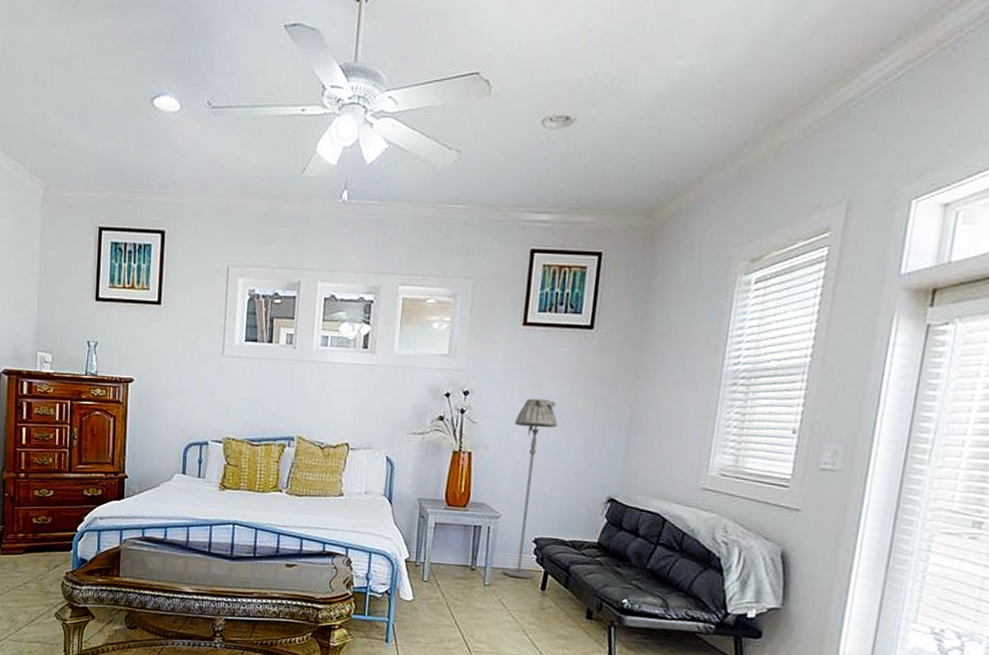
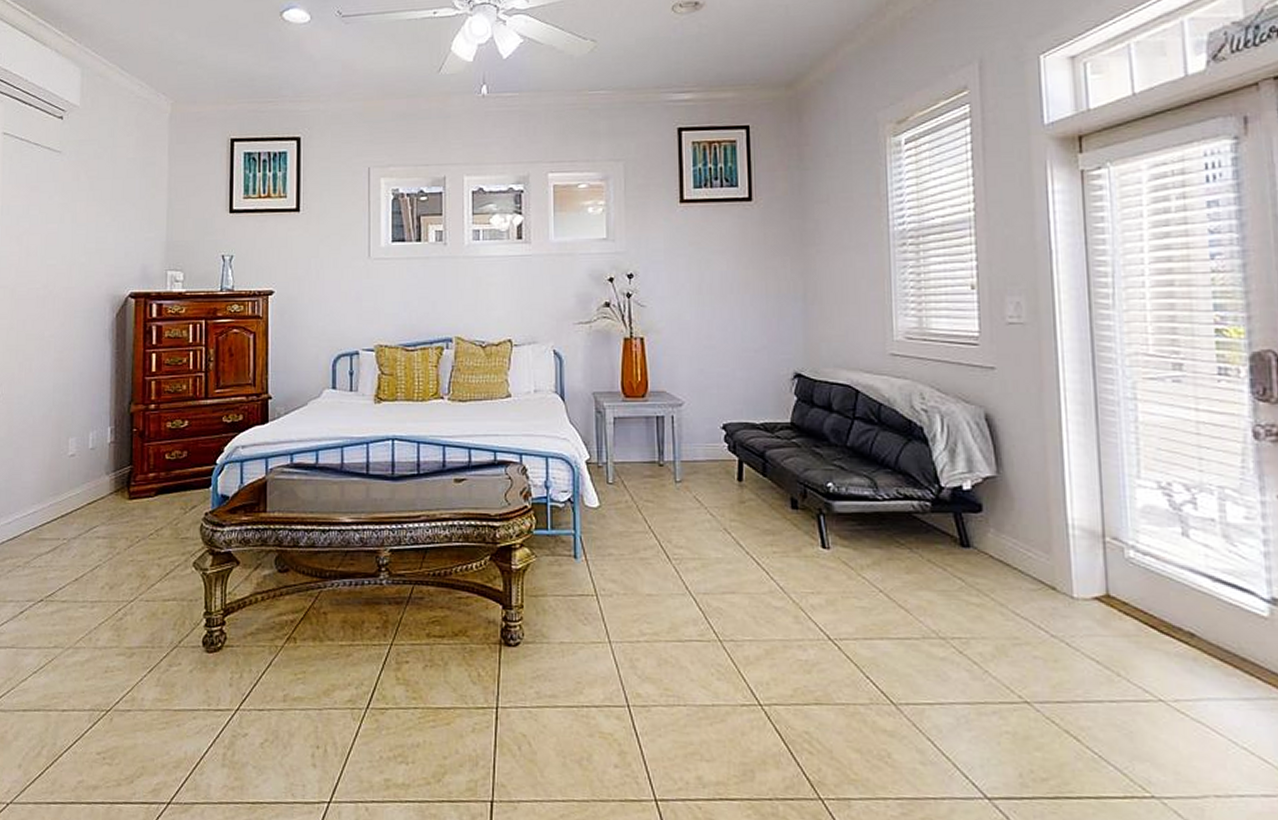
floor lamp: present [502,398,558,579] -> none [685,275,731,470]

